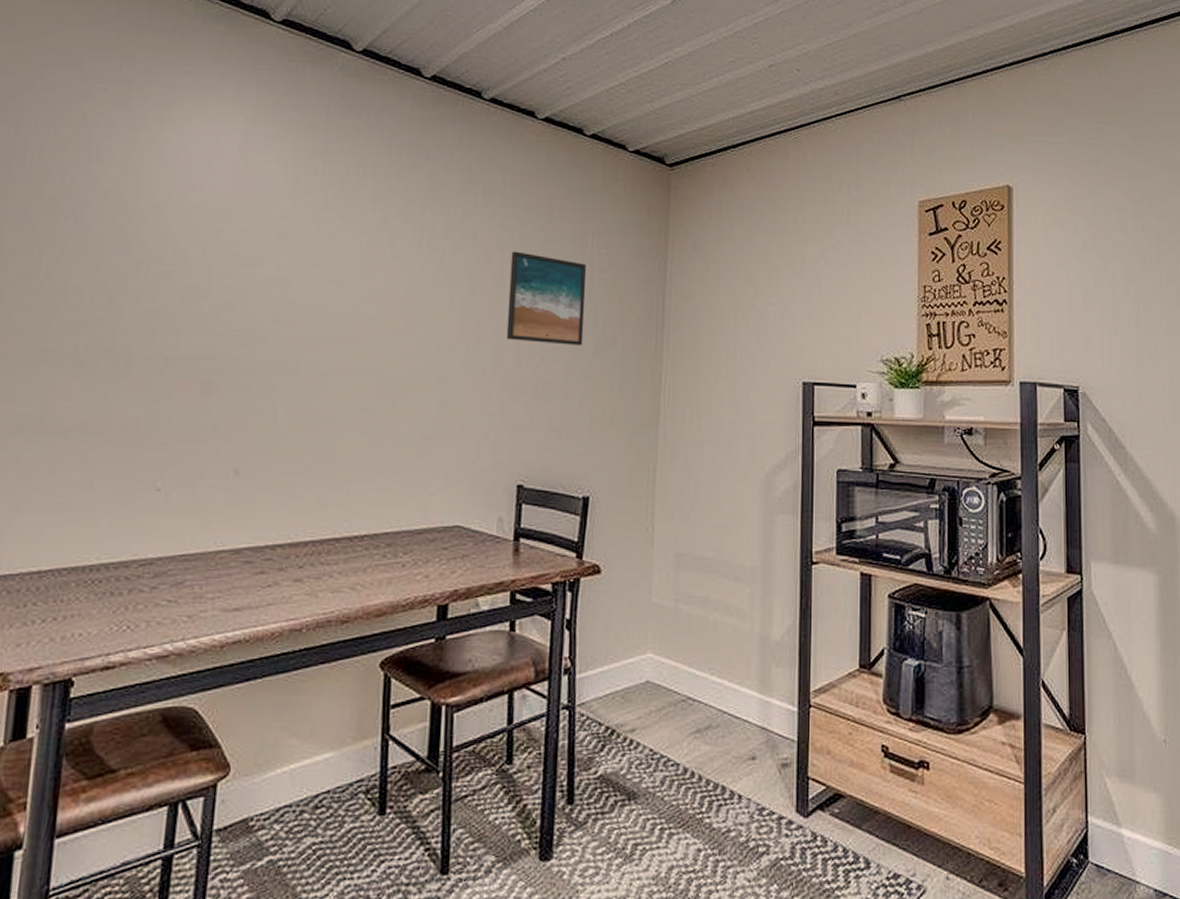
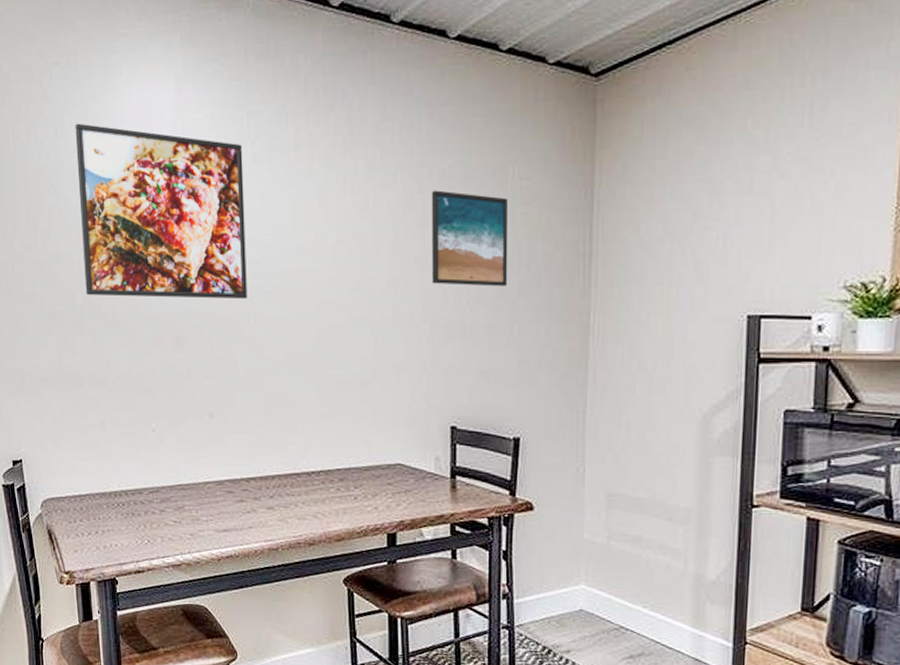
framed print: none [95,151,313,346] -> present [75,123,247,300]

